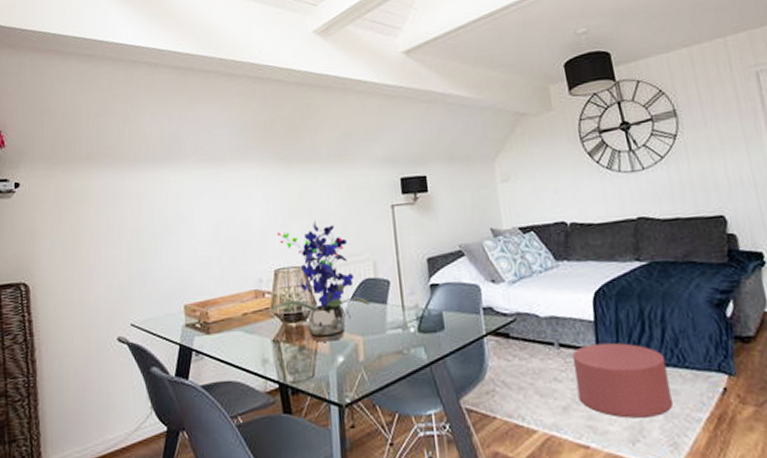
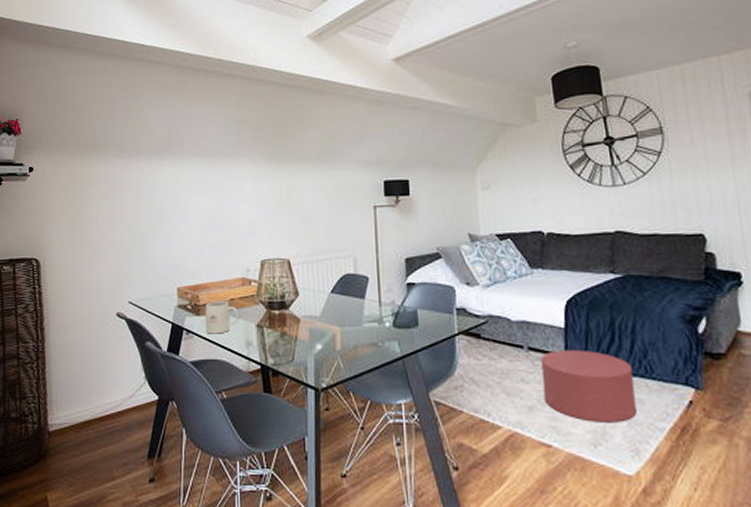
mug: none [215,315,253,354] -> present [205,300,239,334]
flower arrangement: present [270,221,370,342] -> none [255,217,349,330]

